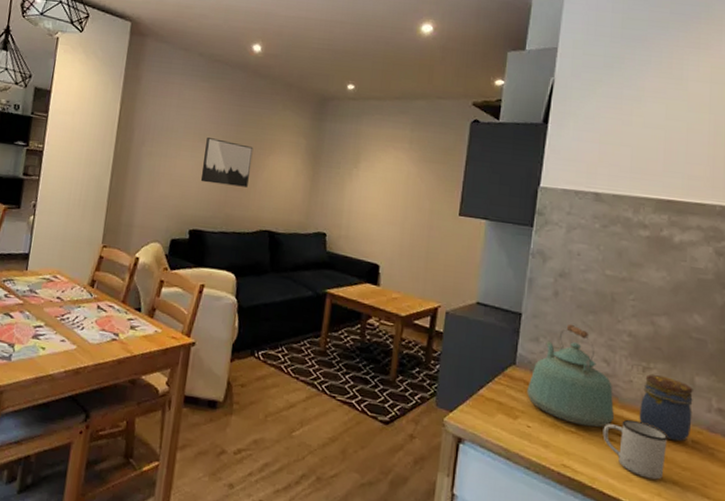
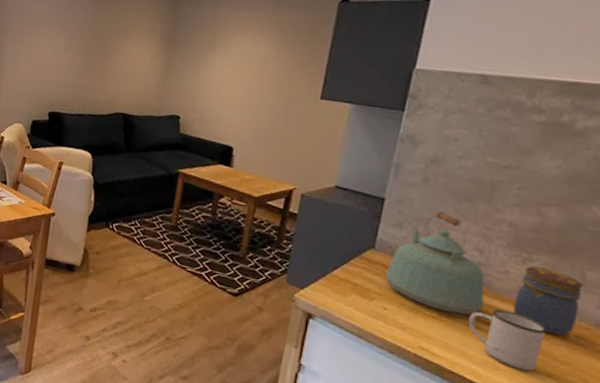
wall art: present [200,138,254,187] -> none [58,25,109,72]

